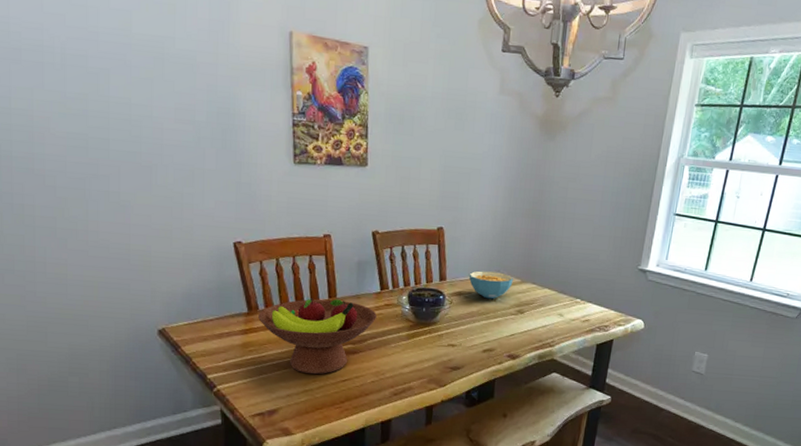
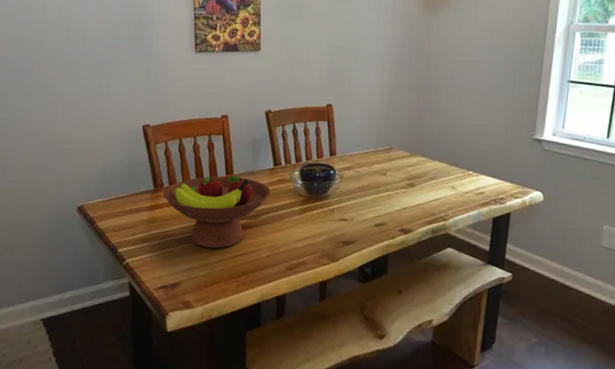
cereal bowl: present [469,271,513,299] -> none [358,145,403,173]

